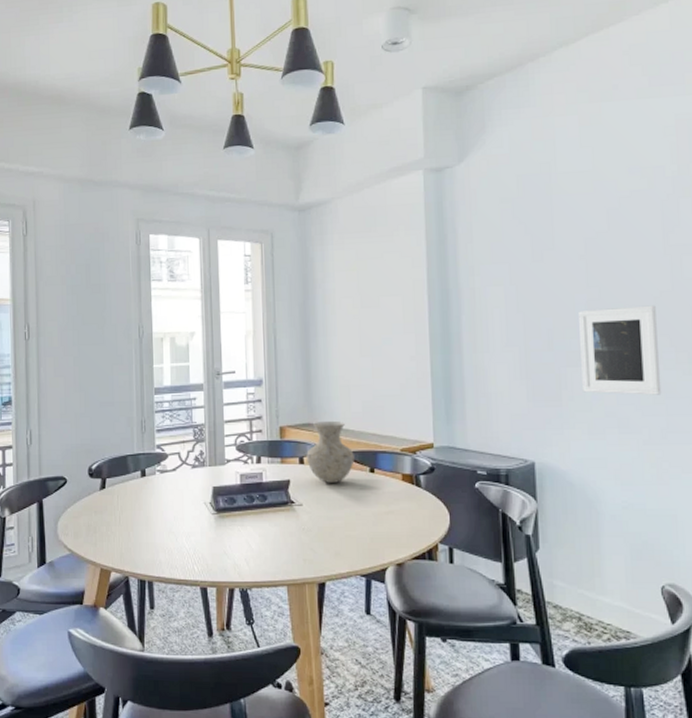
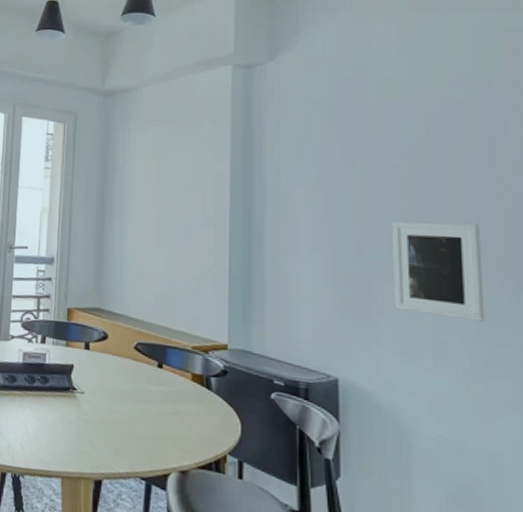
vase: present [306,420,355,484] -> none [92,307,143,375]

